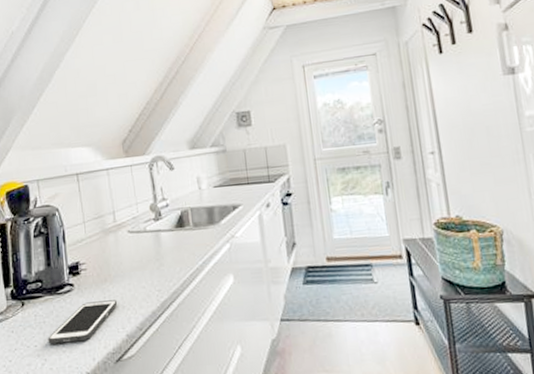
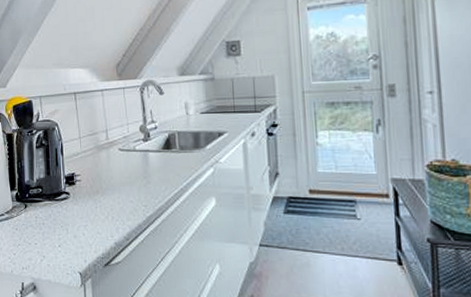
cell phone: present [47,300,118,344] -> none [46,210,108,244]

